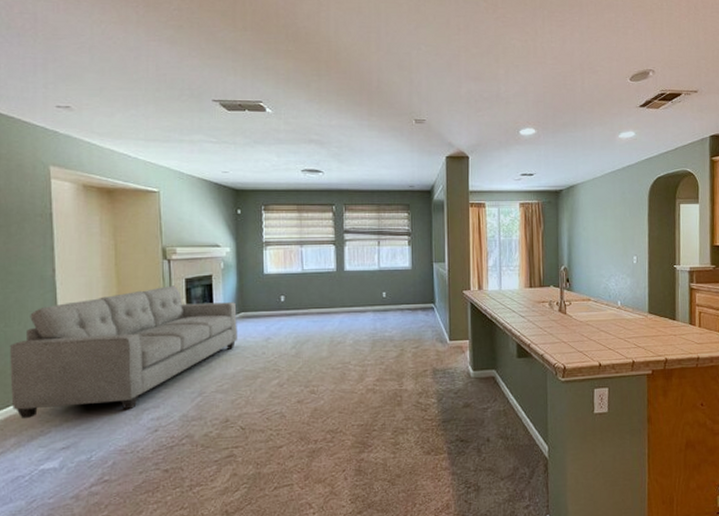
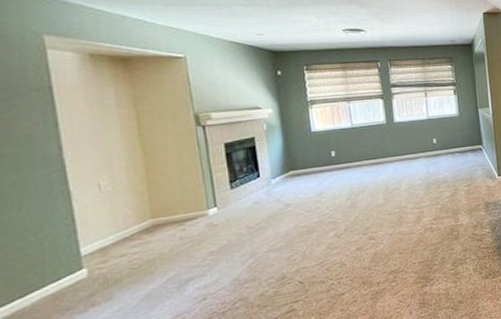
sofa: present [9,285,237,419] -> none [8,151,288,312]

